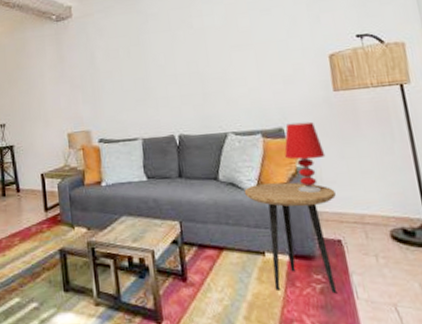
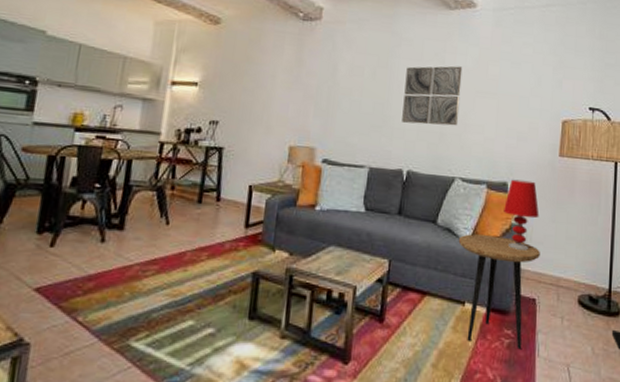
wall art: none [157,26,219,91] -> present [402,66,463,126]

